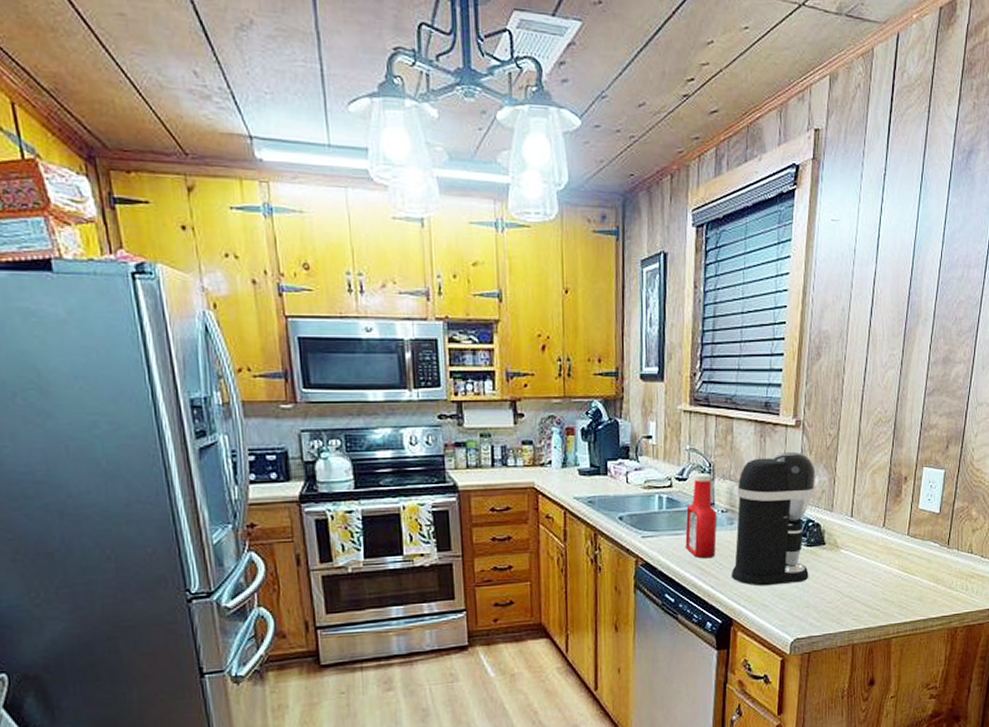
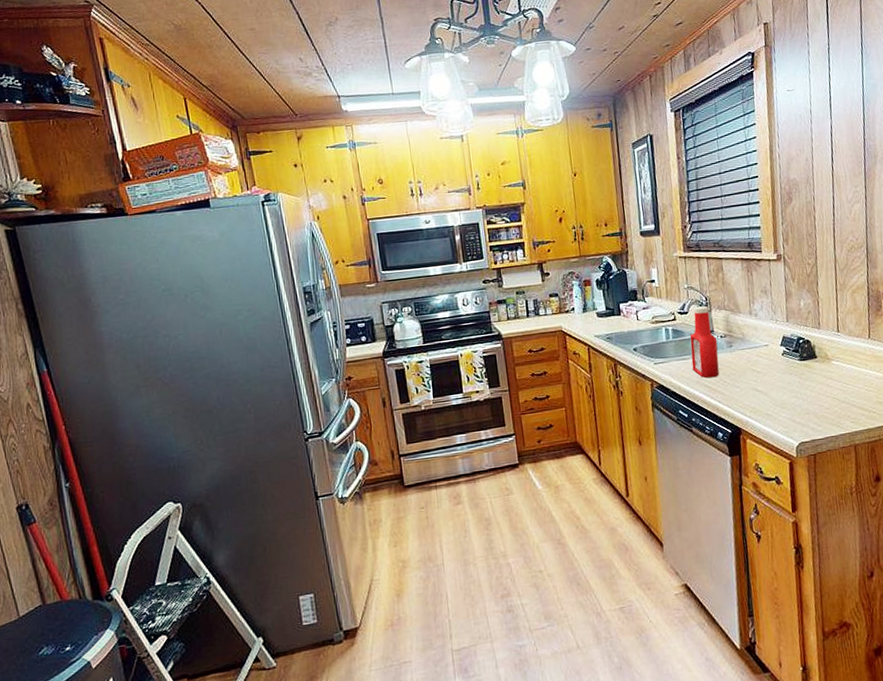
coffee maker: present [731,451,816,586] -> none [732,281,806,399]

